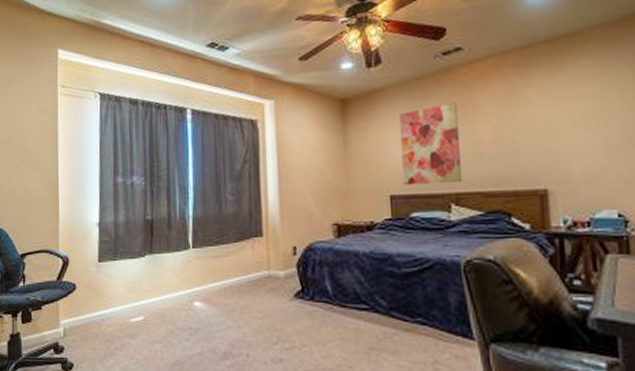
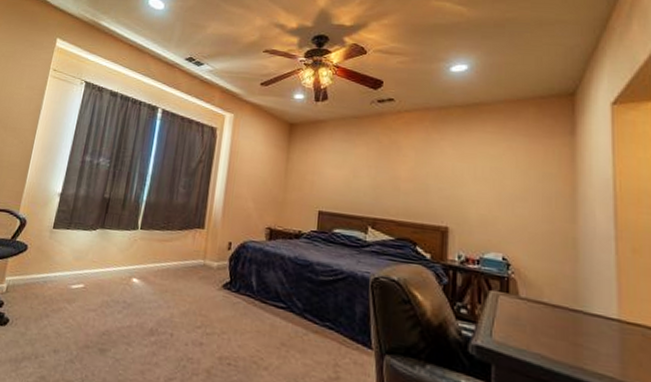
wall art: present [399,102,462,186] -> none [331,142,384,210]

